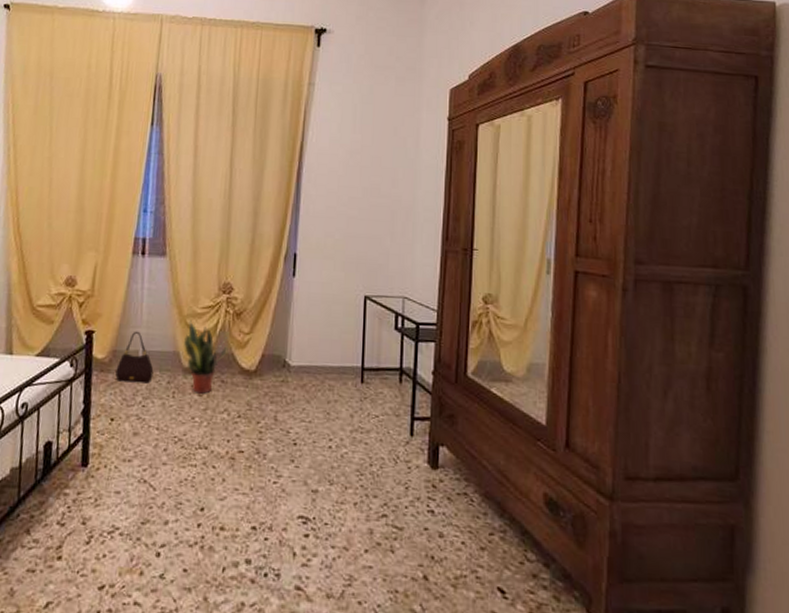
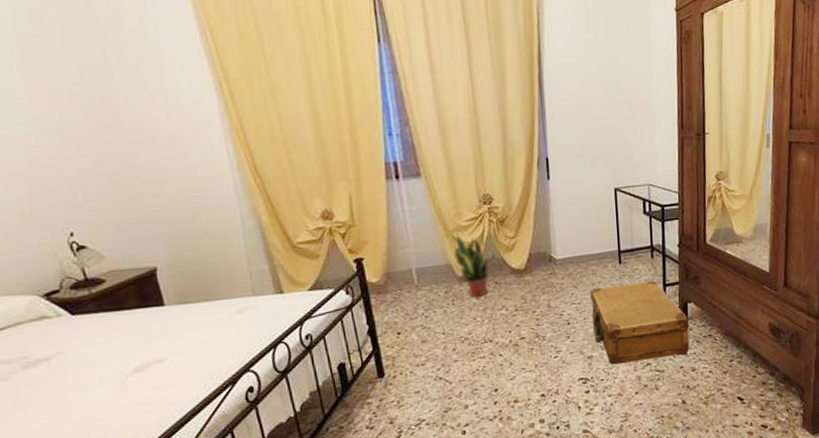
handbag: present [115,331,154,383] -> none [393,251,431,300]
suitcase: none [322,407,440,512] -> present [590,280,690,365]

